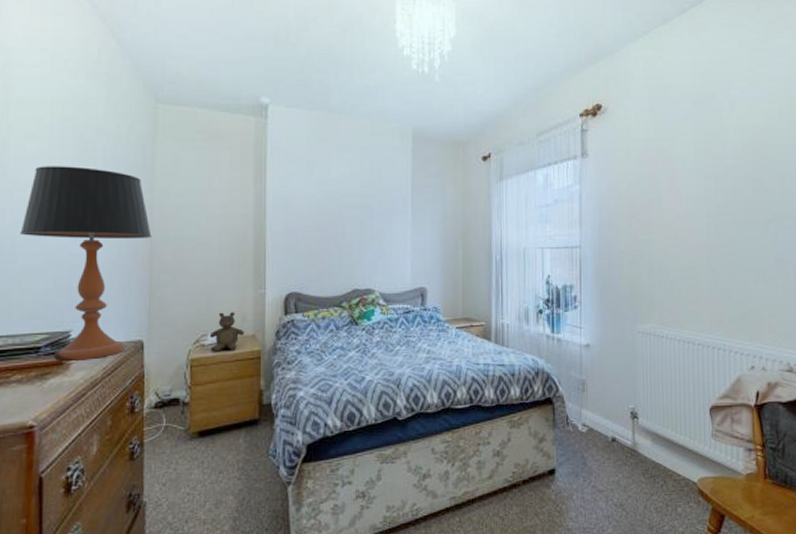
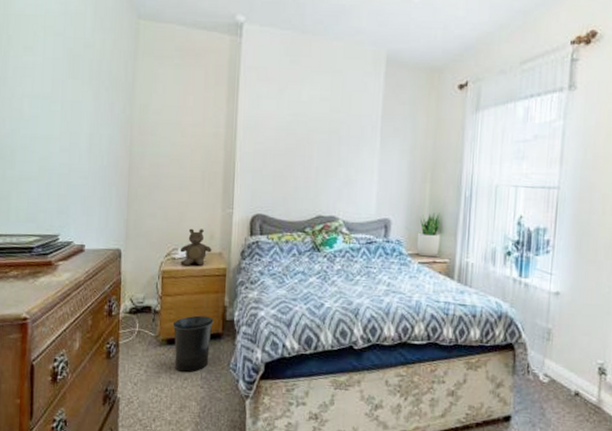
table lamp: present [20,166,152,362] -> none [17,78,131,264]
waste bin: none [204,402,249,465] -> present [172,315,214,372]
planter: none [453,278,475,322] -> present [417,212,441,258]

